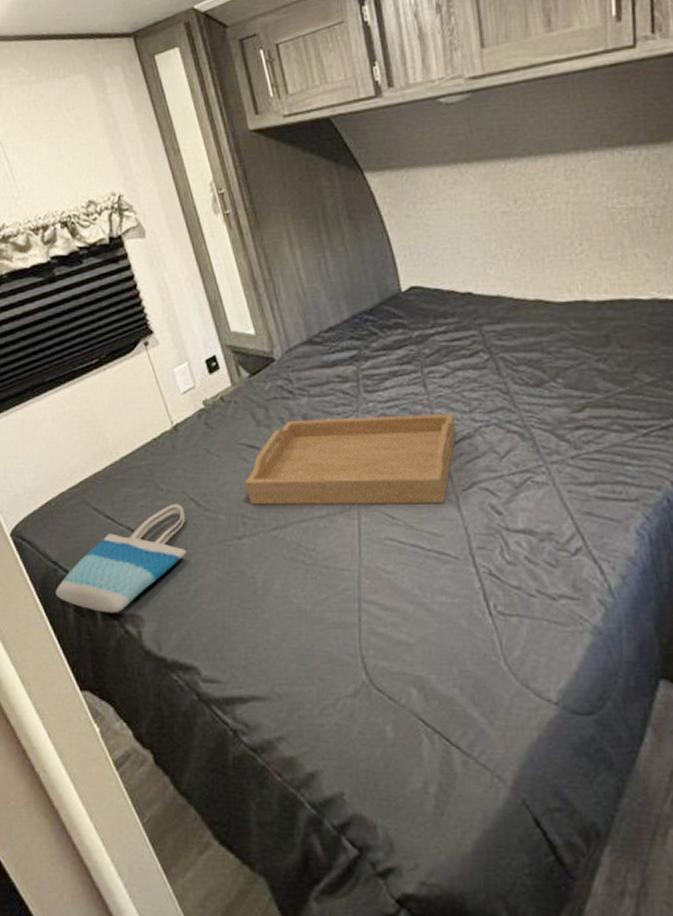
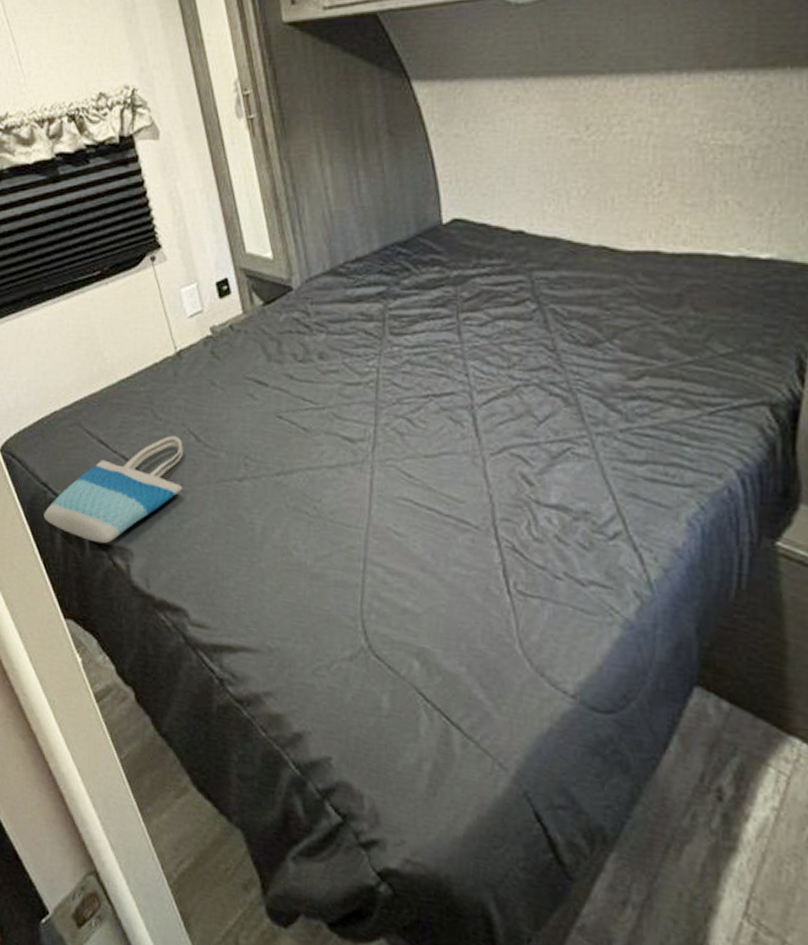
serving tray: present [245,413,457,505] -> none [250,357,491,467]

